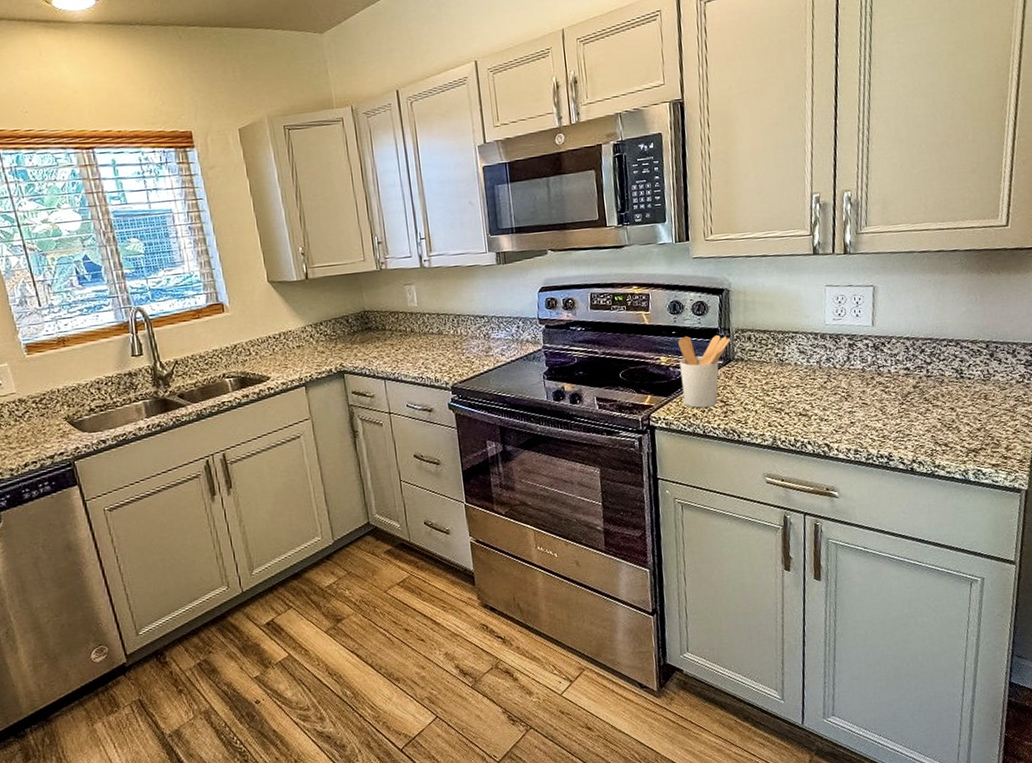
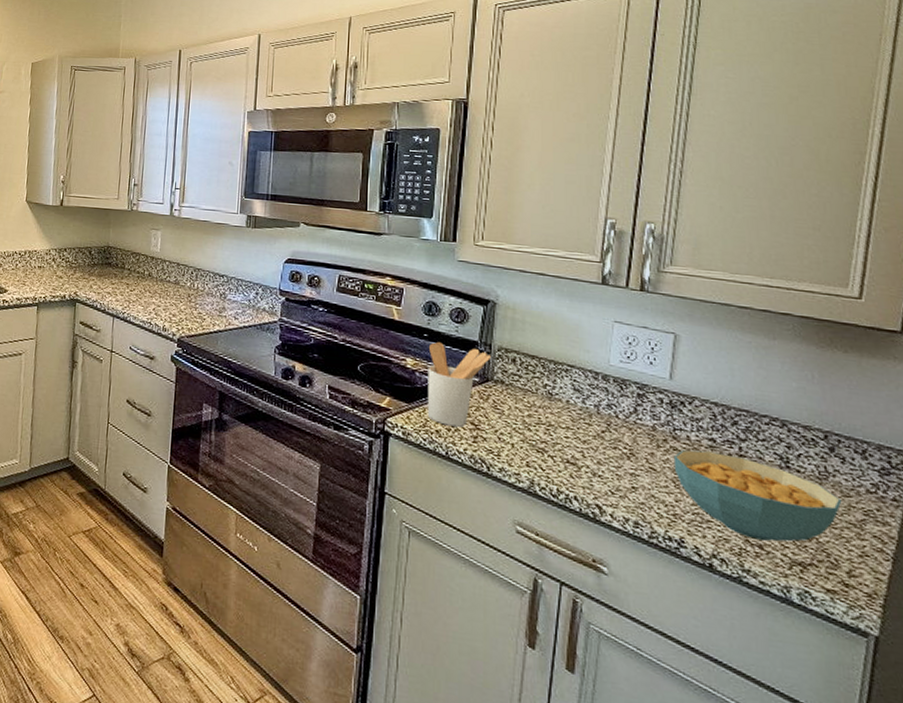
cereal bowl: none [879,377,1000,440] -> present [673,450,842,542]

